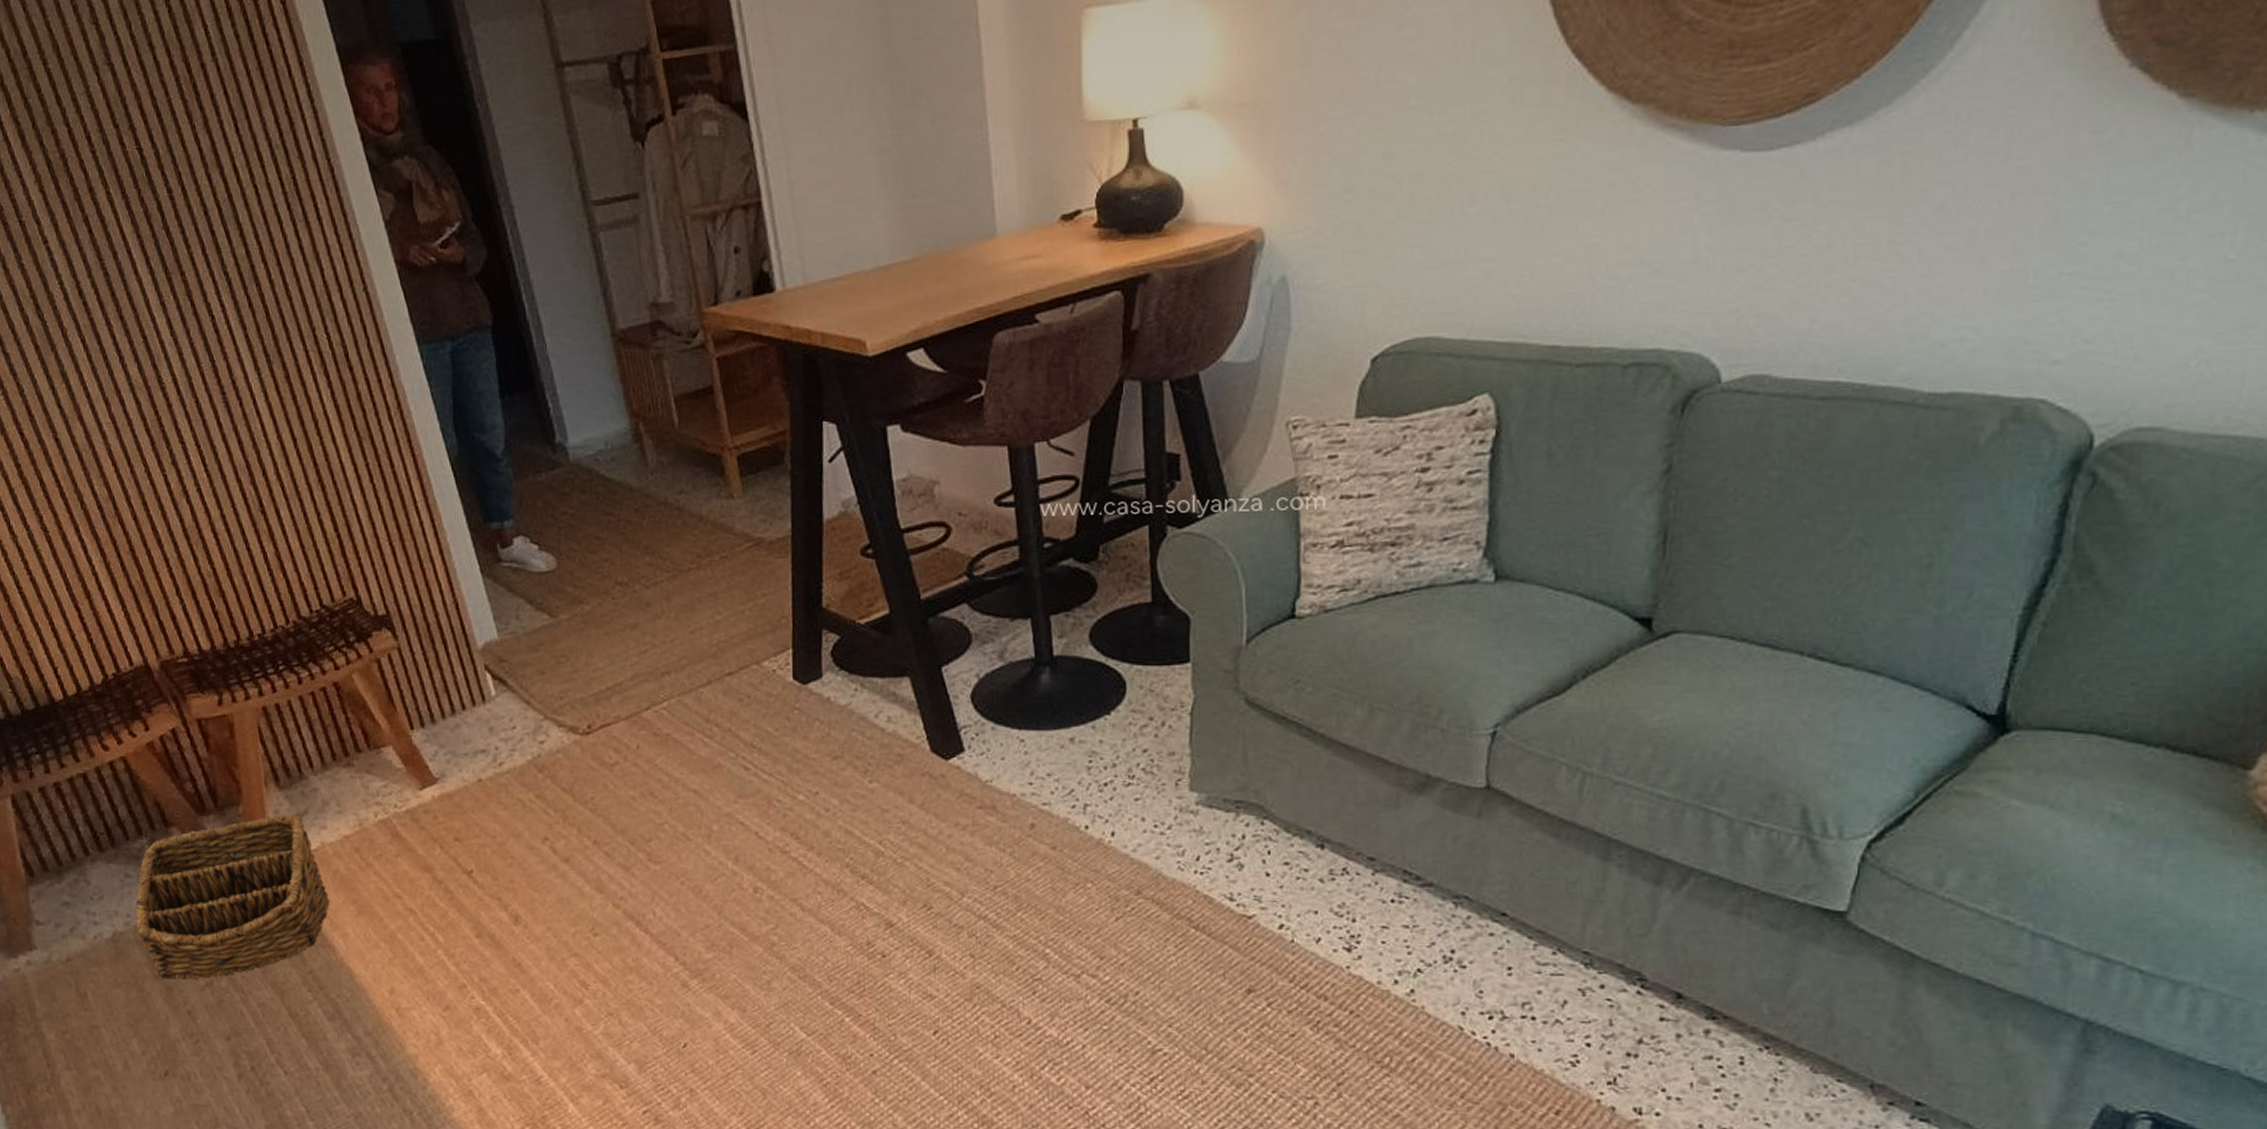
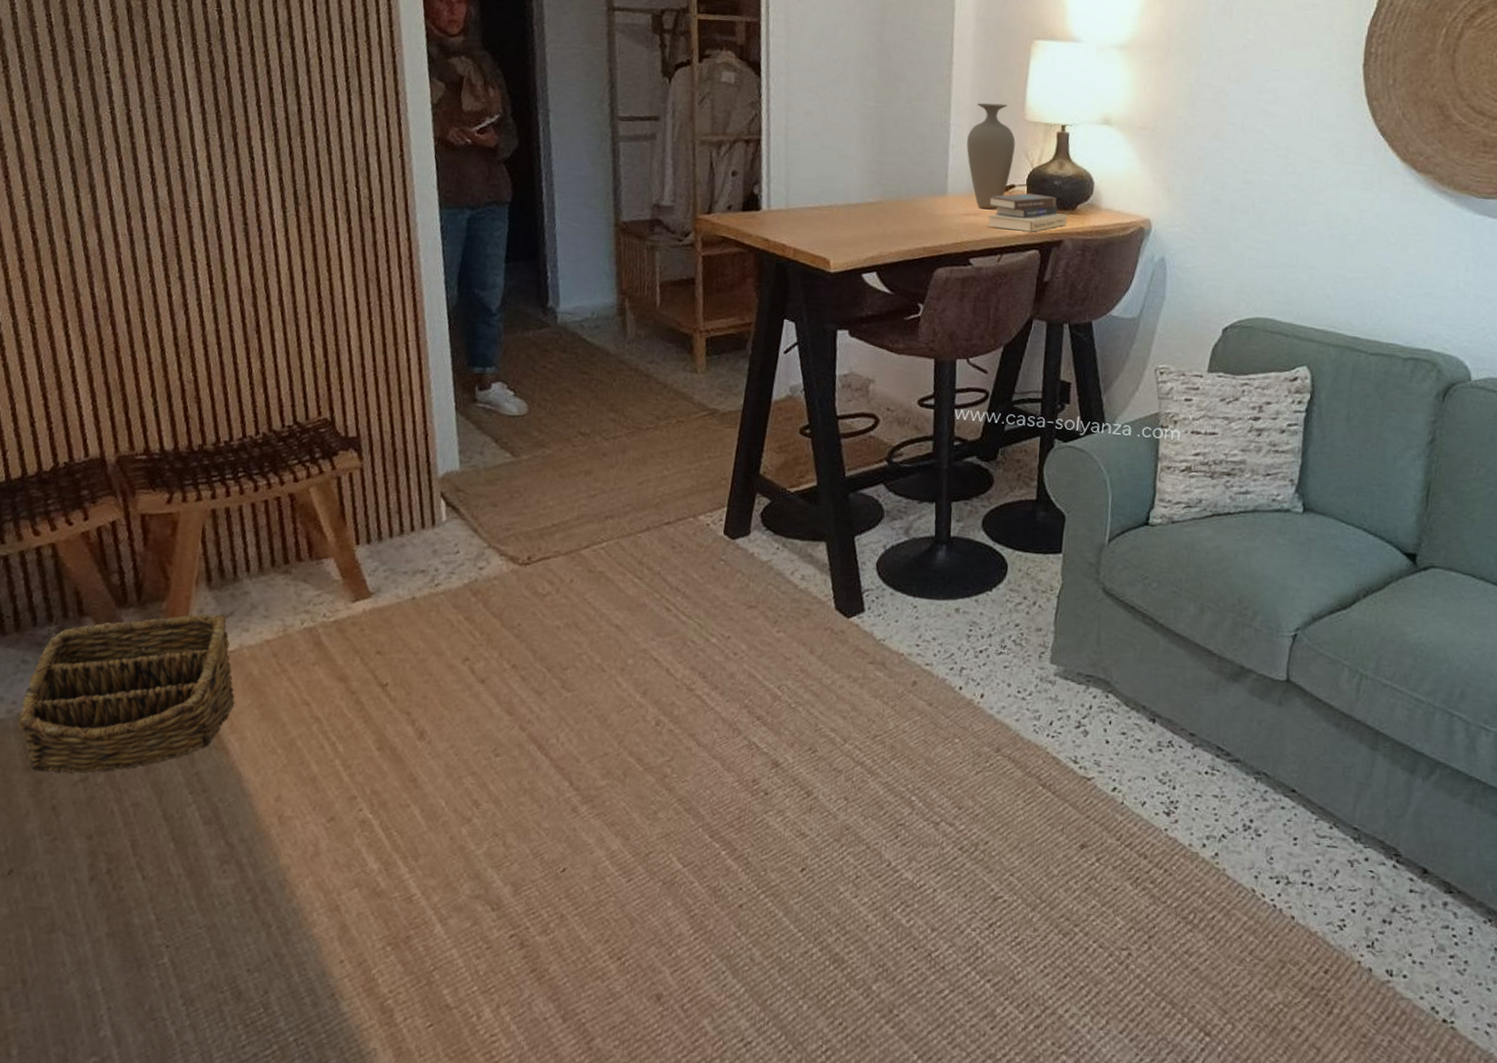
vase: none [1013,104,1075,248] -> present [966,103,1016,209]
books: none [1050,217,1153,270] -> present [987,193,1068,232]

